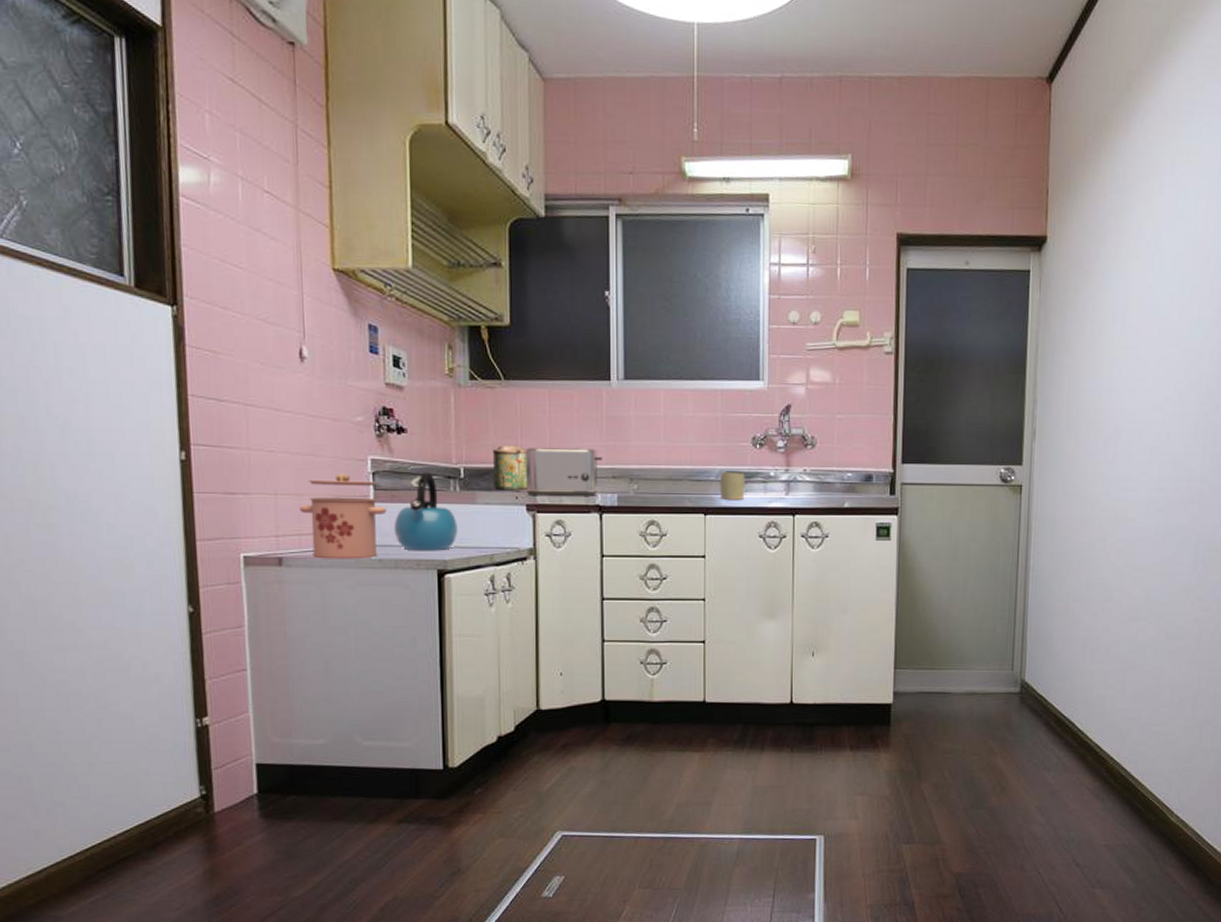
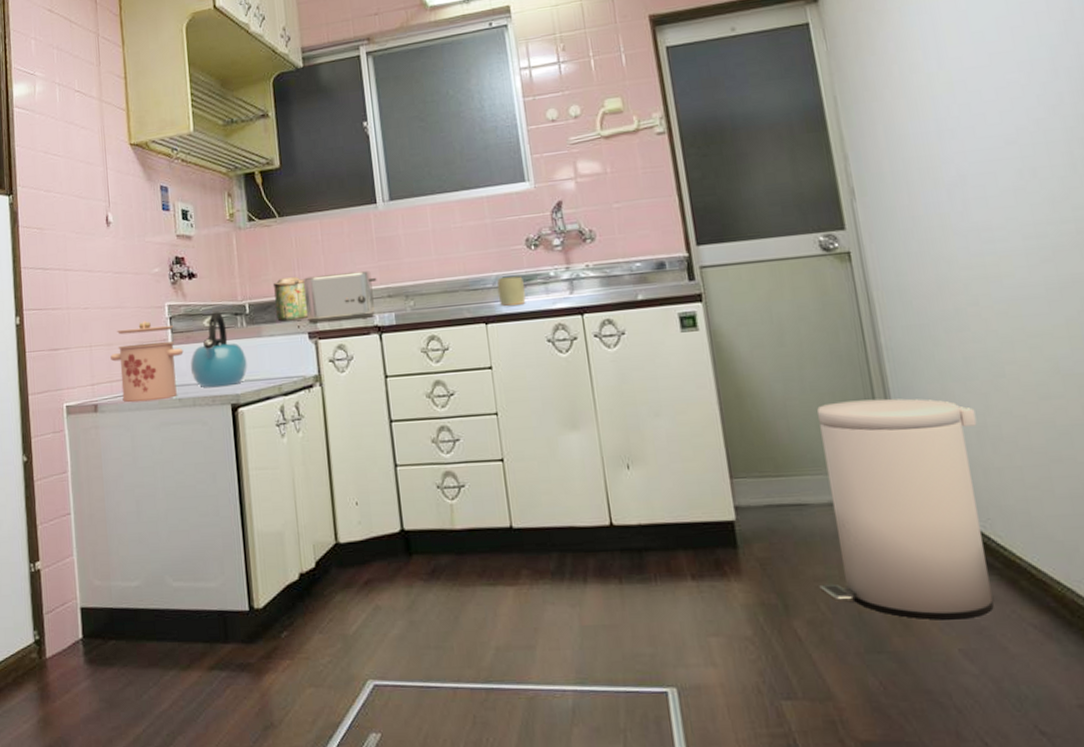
pedal bin: none [946,611,1085,785] -> present [817,398,994,620]

